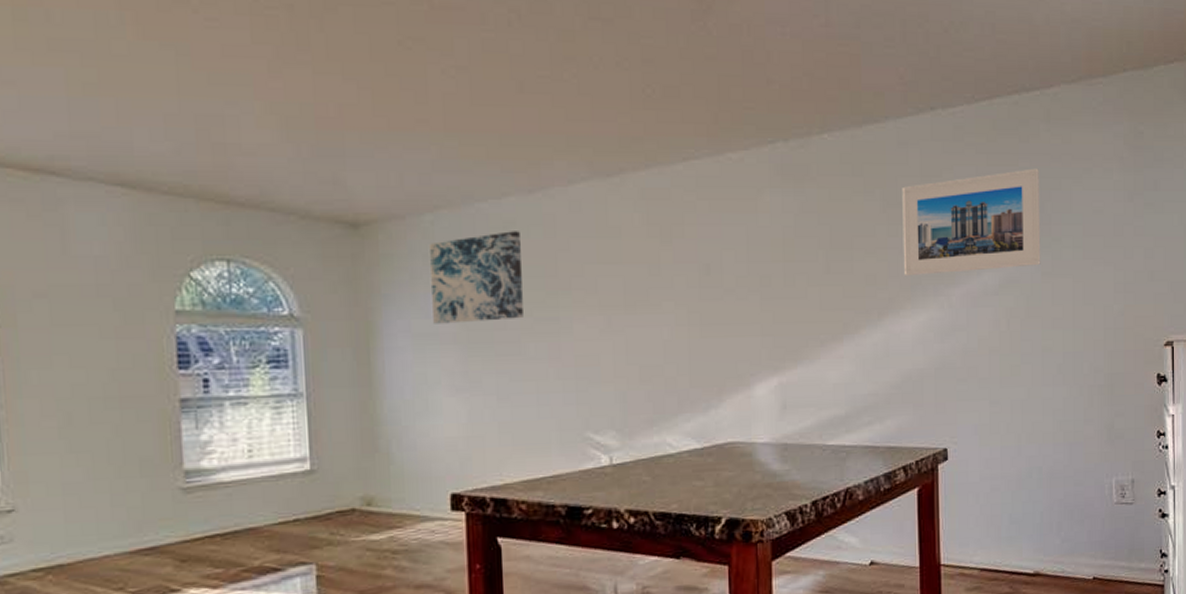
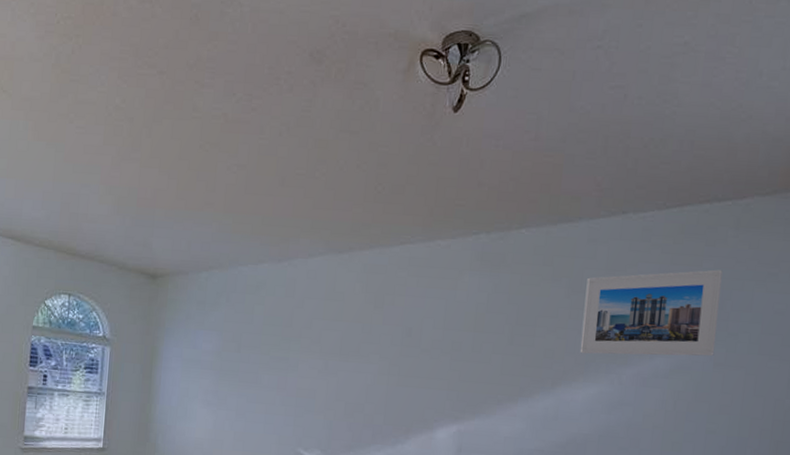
wall art: present [428,231,523,324] -> none [197,289,268,356]

